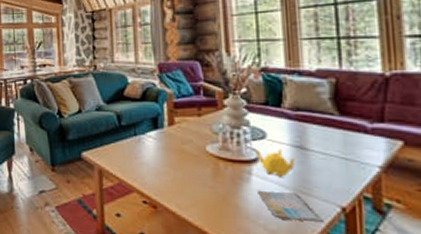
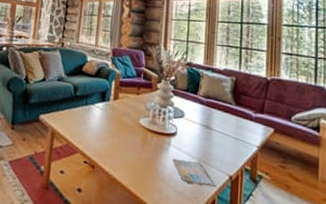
teapot: present [253,149,296,179] -> none [174,126,203,150]

